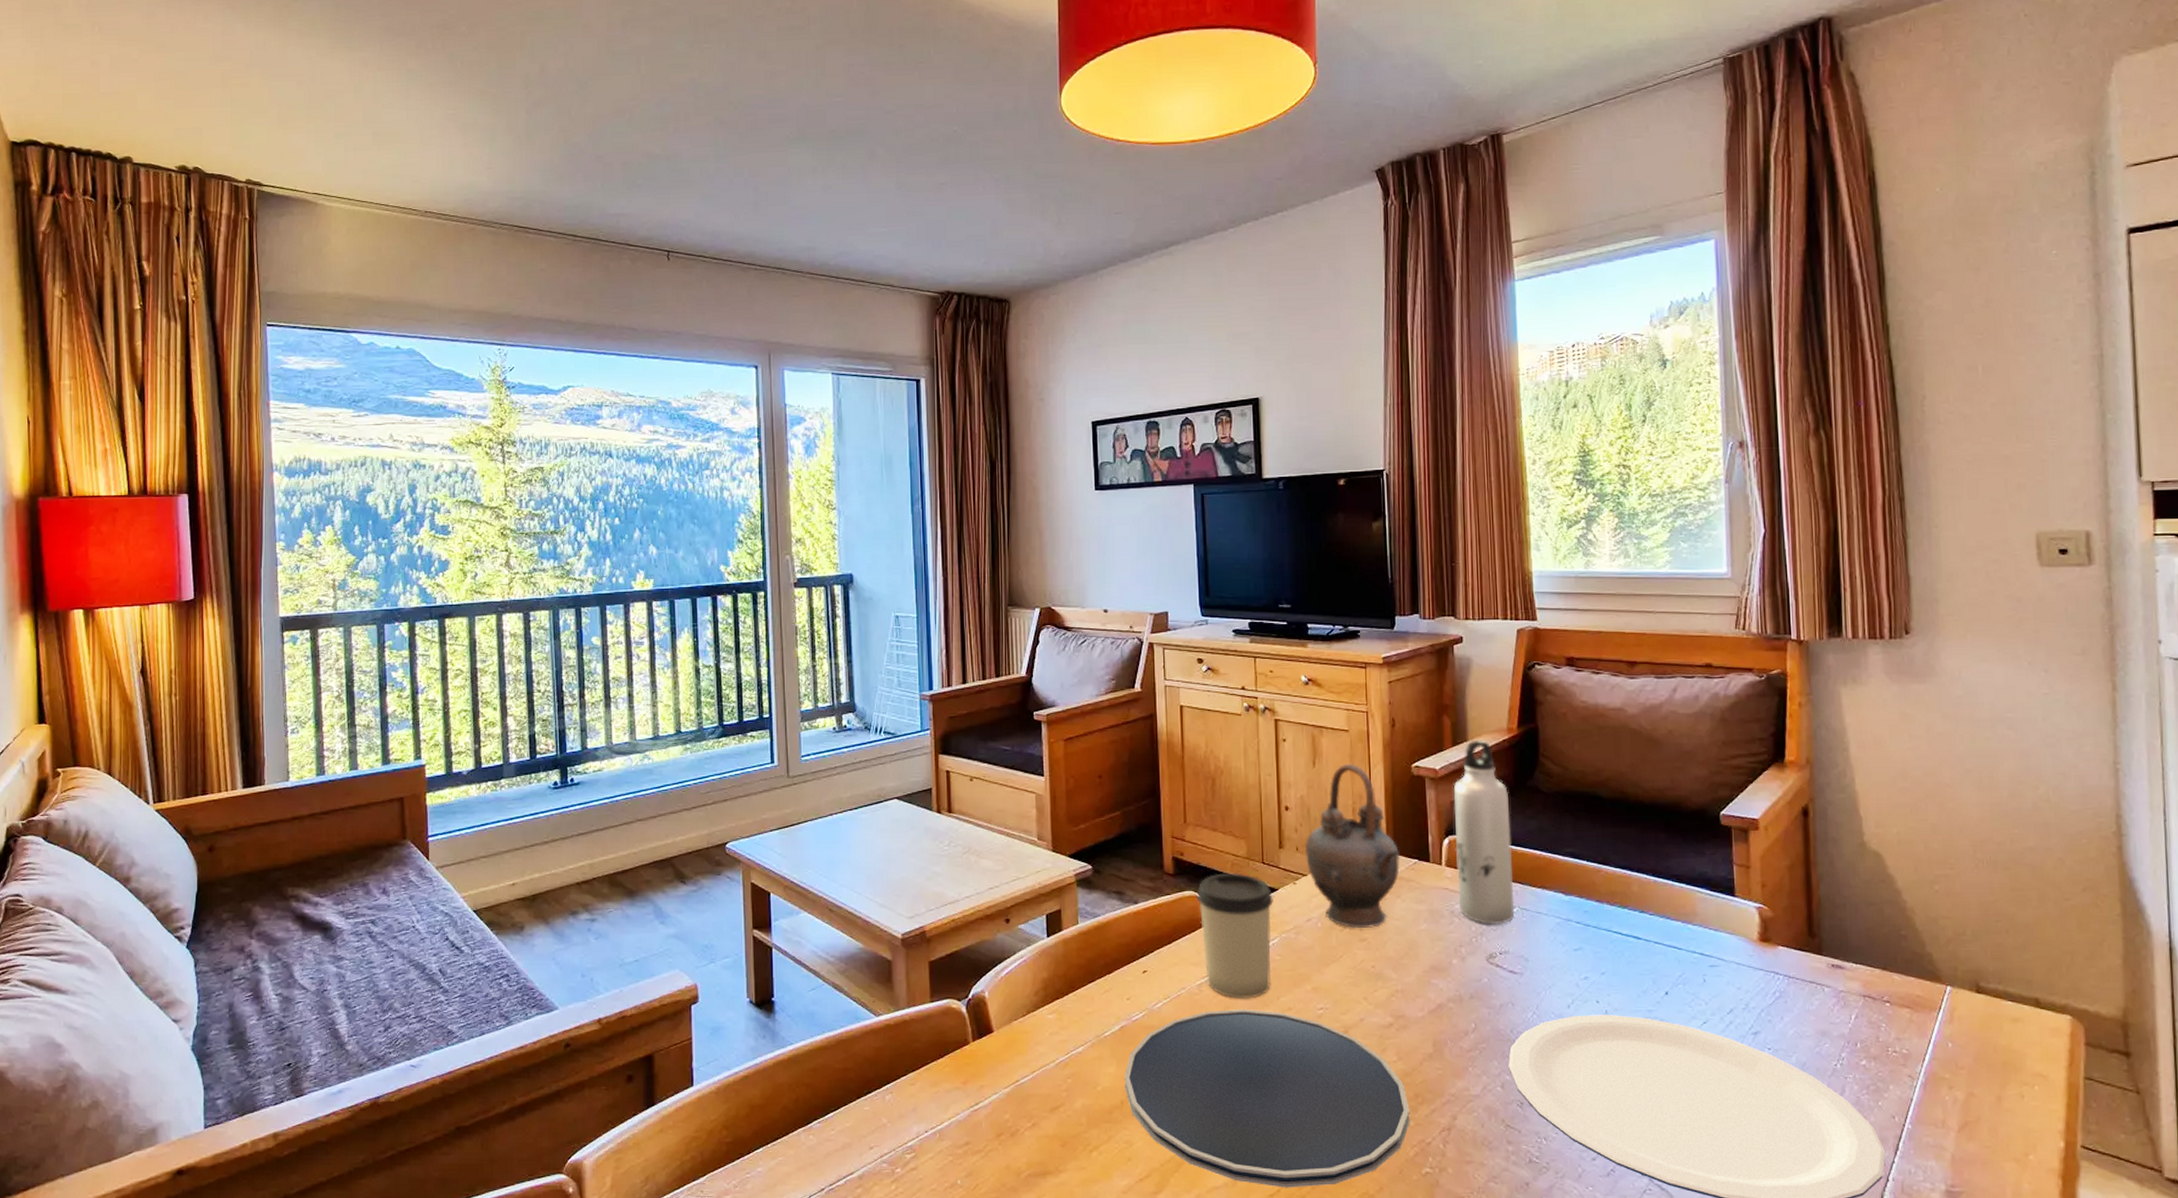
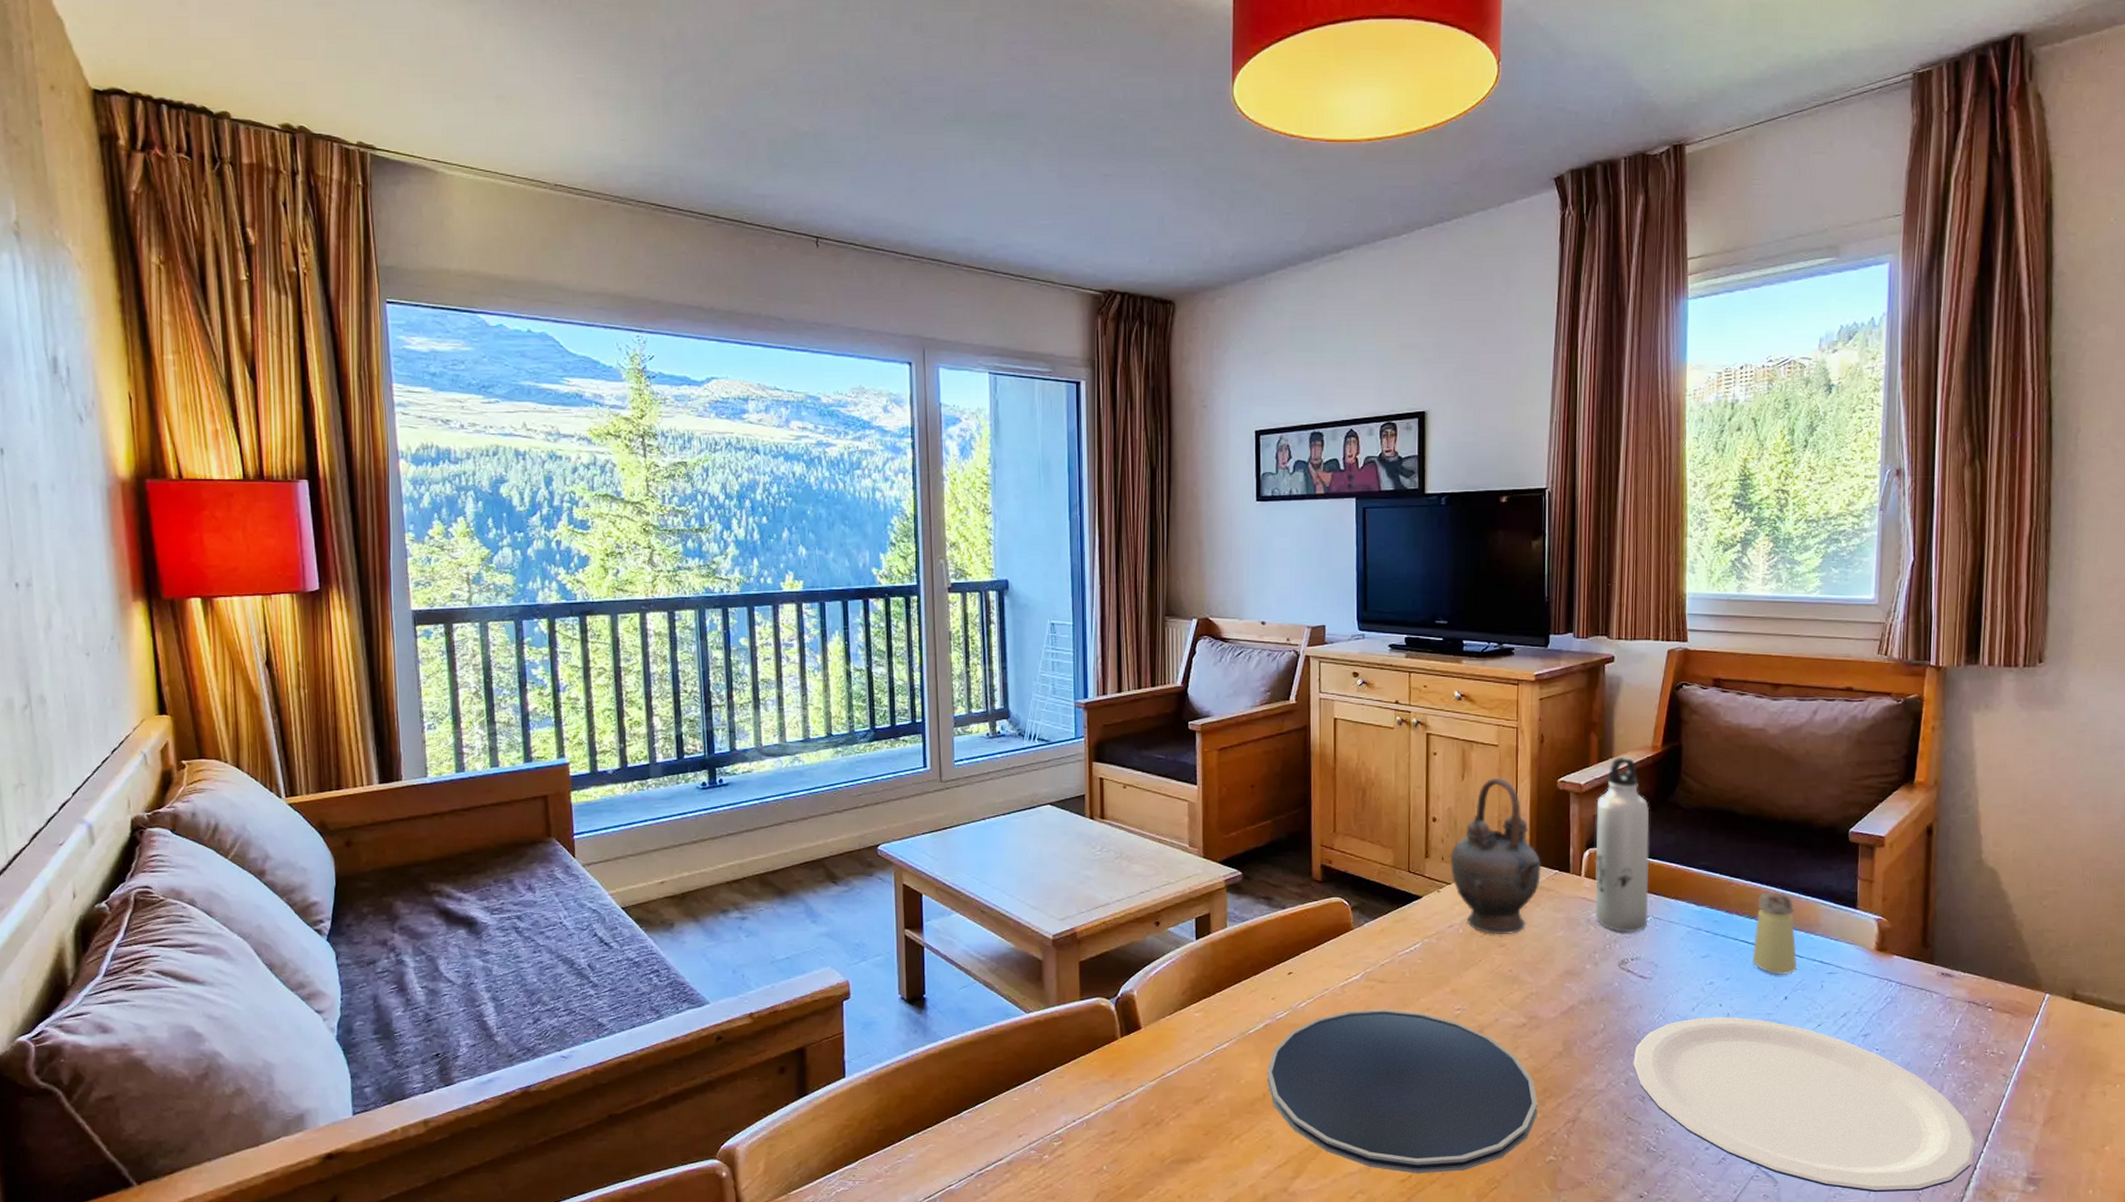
cup: present [1197,873,1273,999] -> none [1344,880,1417,1000]
saltshaker: none [1628,880,1677,970] -> present [1753,892,1797,976]

